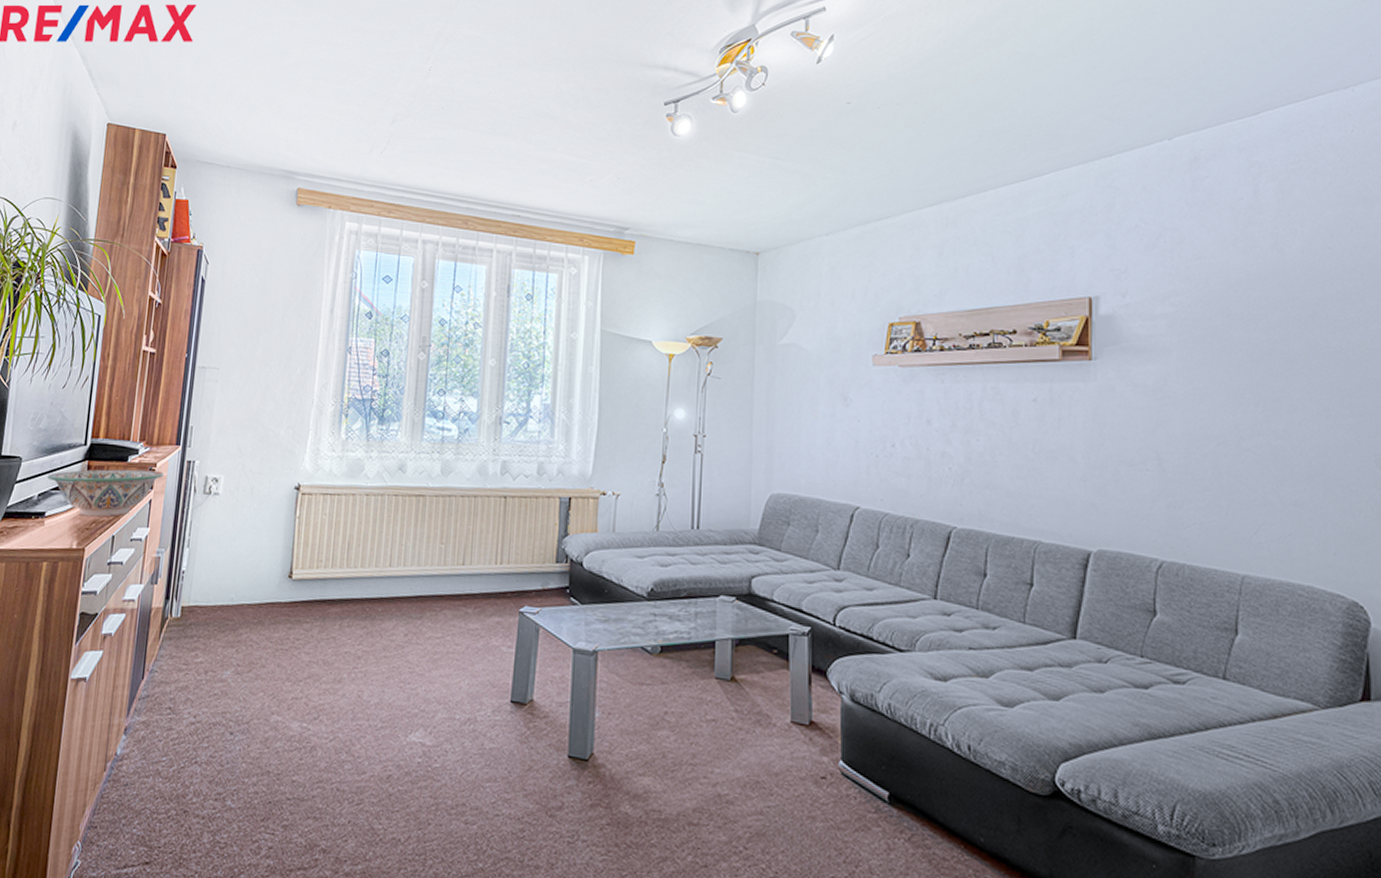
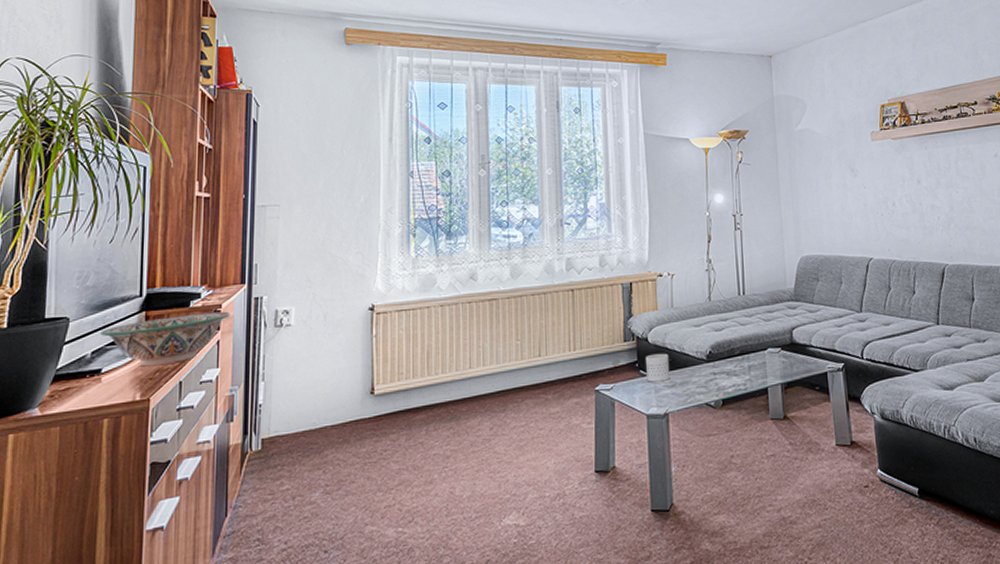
mug: none [577,581,605,614] -> present [645,353,670,382]

